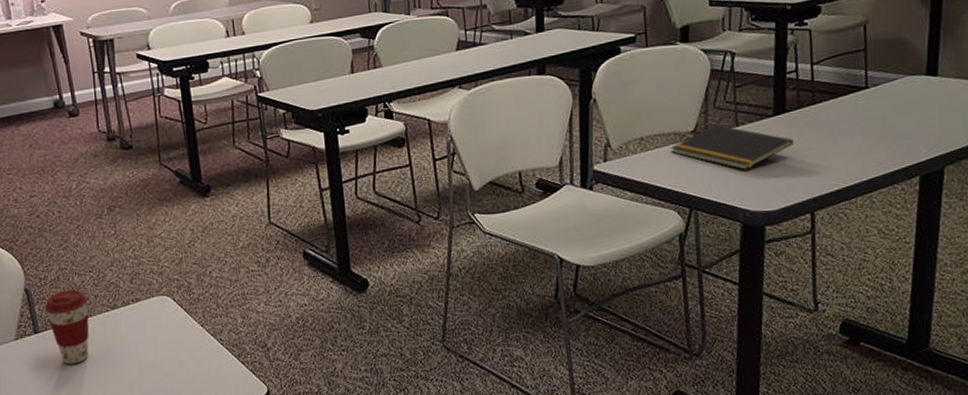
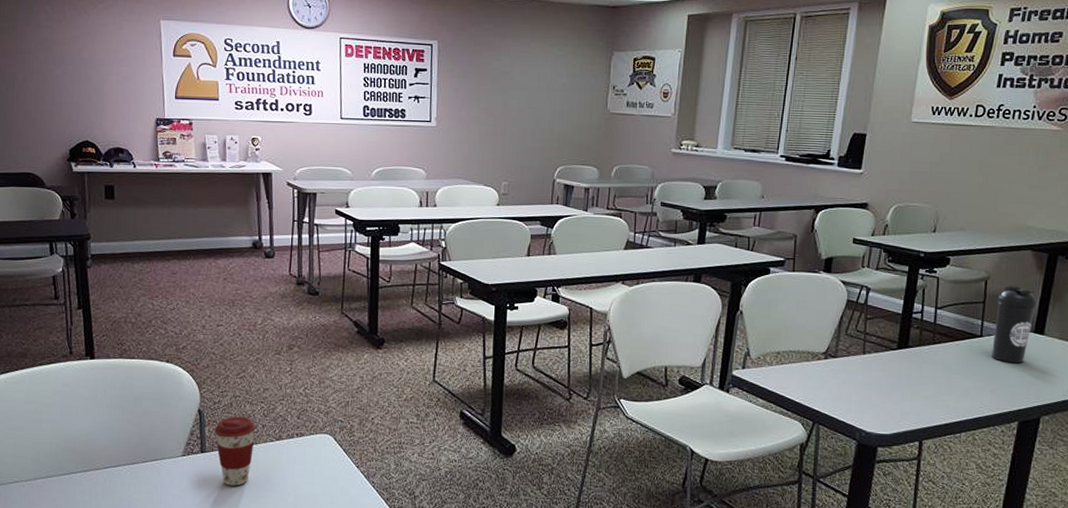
notepad: present [670,124,794,170] -> none [803,349,912,394]
water bottle: none [880,26,926,113] -> present [992,286,1037,364]

